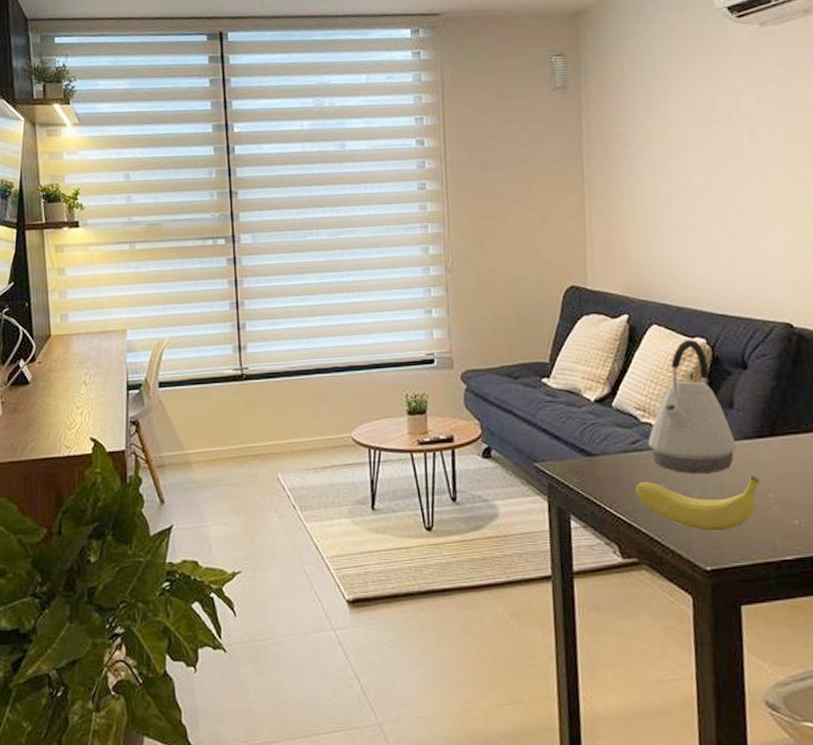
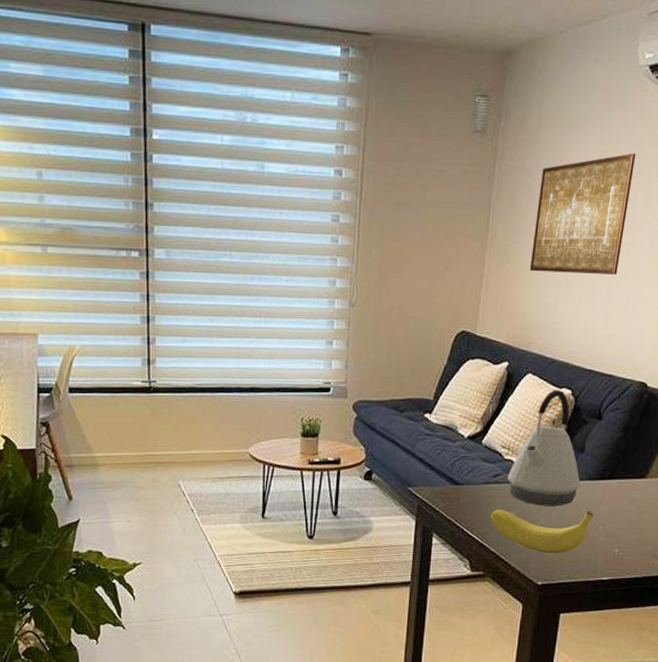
wall art: none [632,89,734,218] -> present [529,153,636,275]

